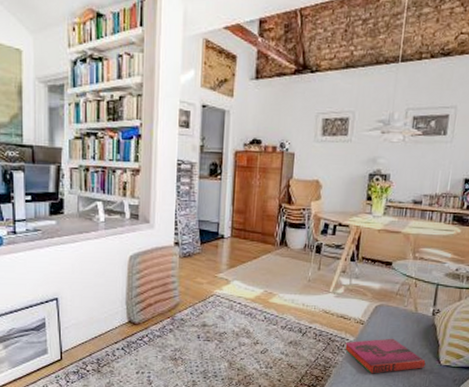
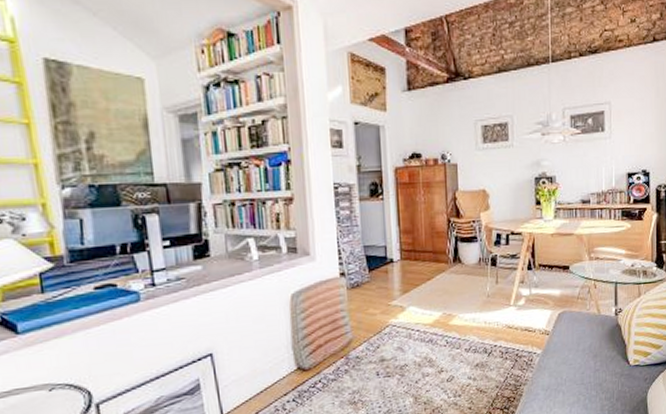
hardback book: present [344,338,426,374] -> none [532,344,615,386]

